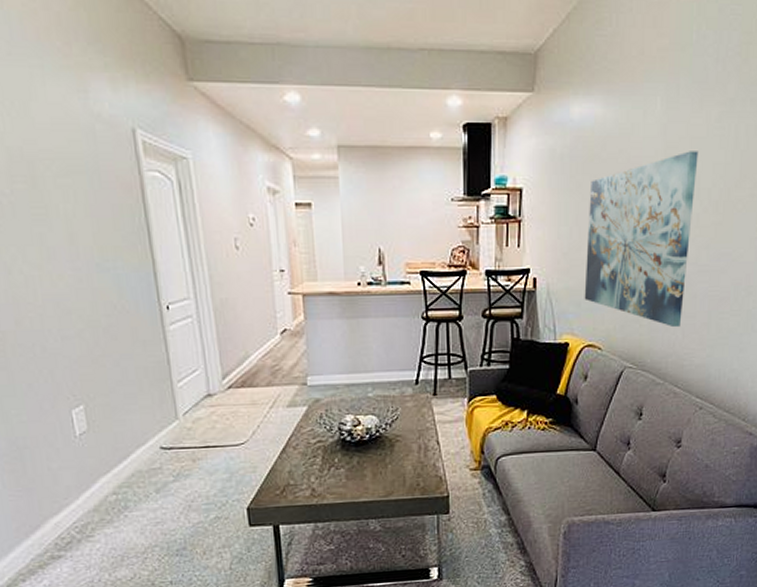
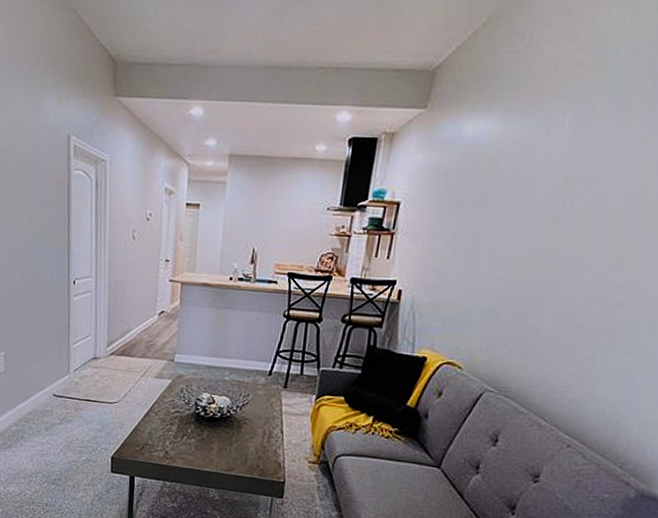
wall art: present [584,151,699,328] -> none [450,173,609,358]

